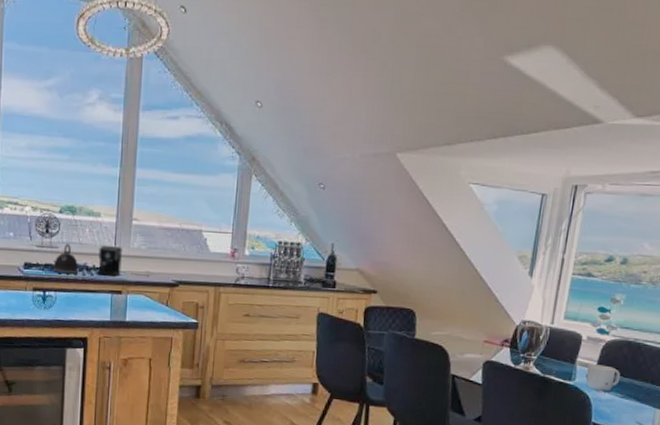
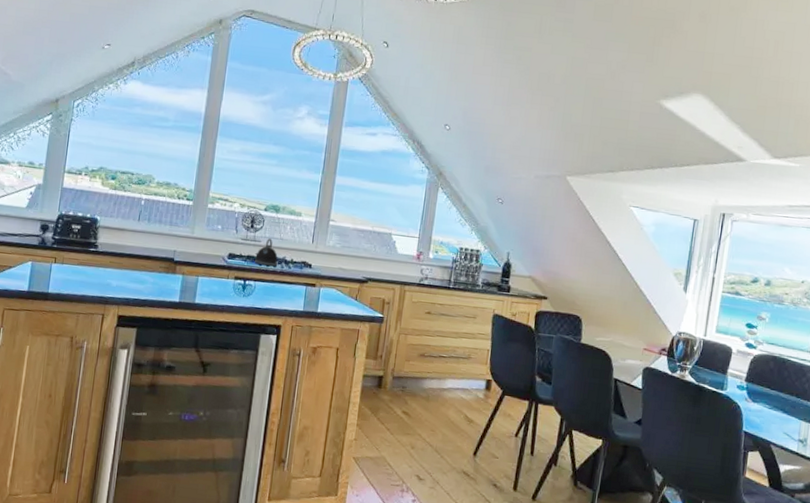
coffee maker: present [97,245,150,278] -> none [294,241,343,273]
mug: present [585,364,621,392] -> none [736,375,768,403]

